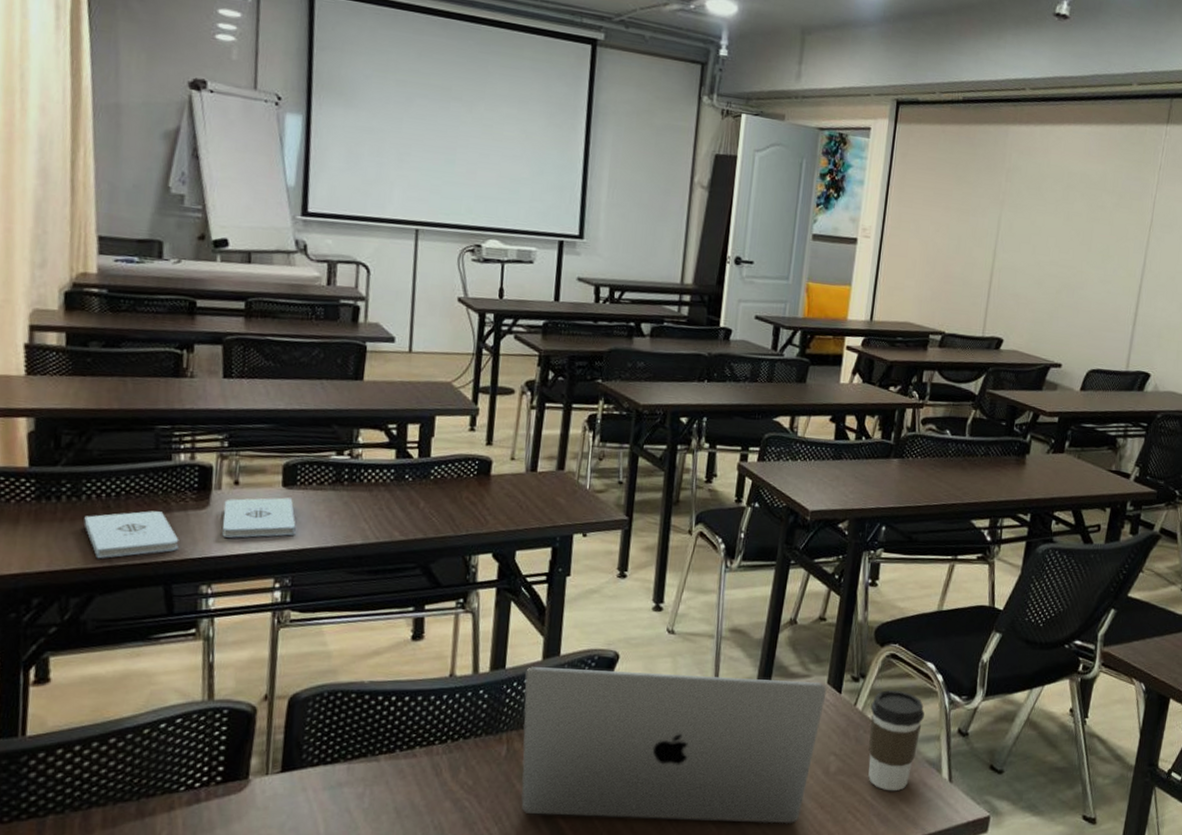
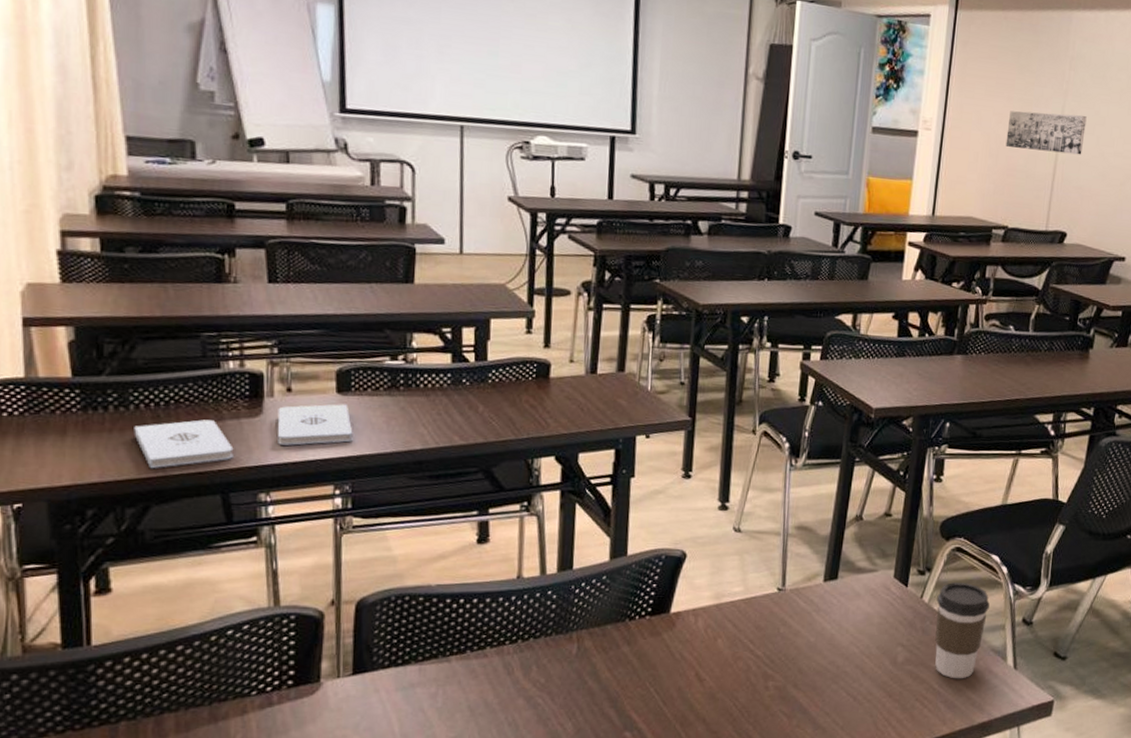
laptop: present [521,667,827,824] -> none [592,567,893,713]
wall art: none [943,220,1023,264] -> present [1005,111,1087,155]

